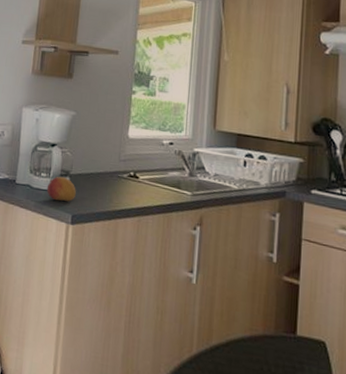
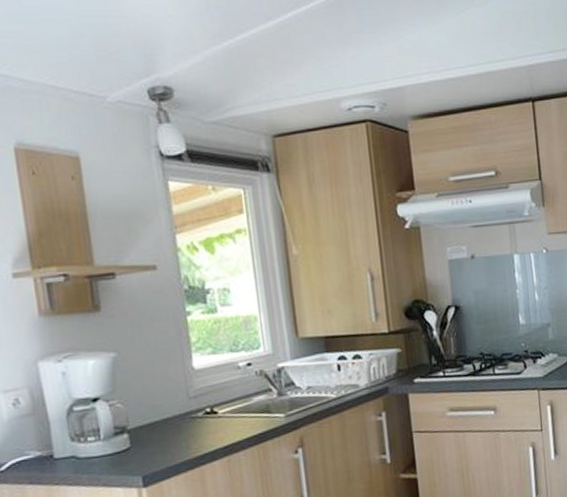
fruit: present [46,176,76,202] -> none [99,434,142,465]

